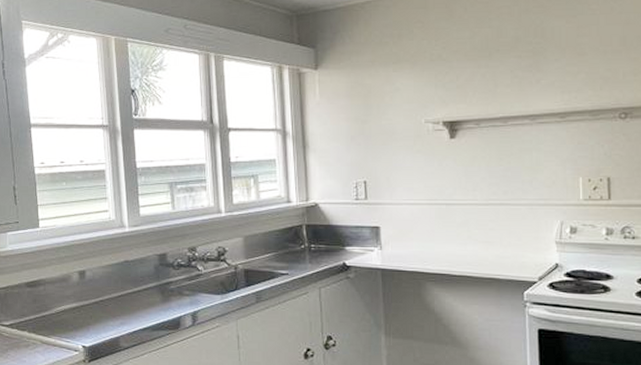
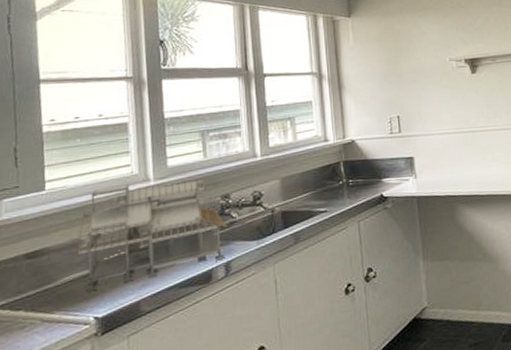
dish rack: none [67,229,195,323] -> present [77,178,228,292]

